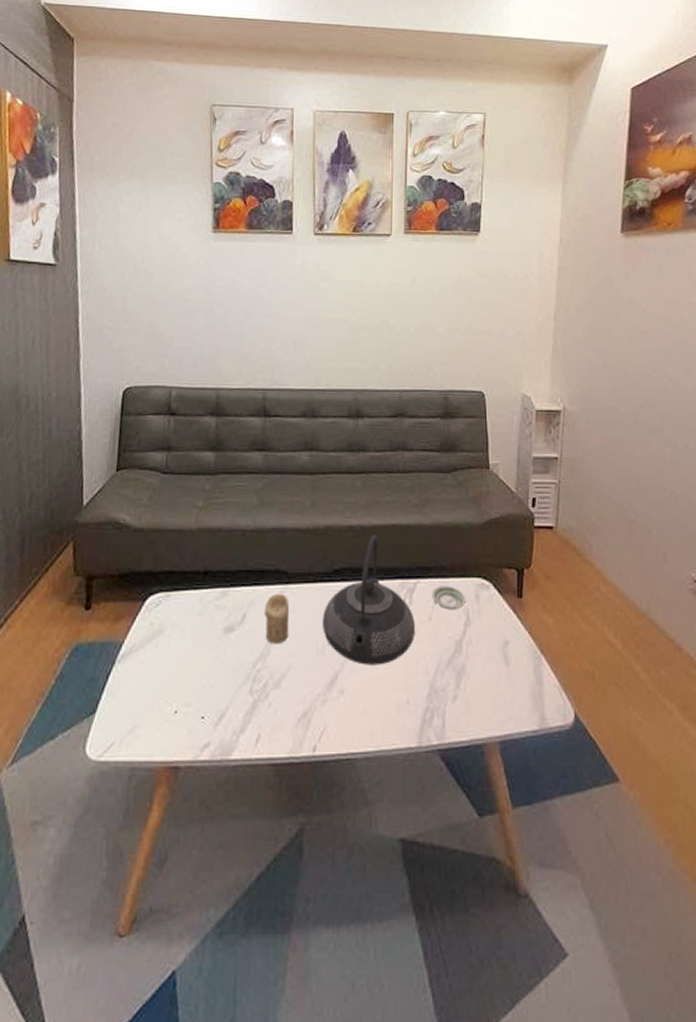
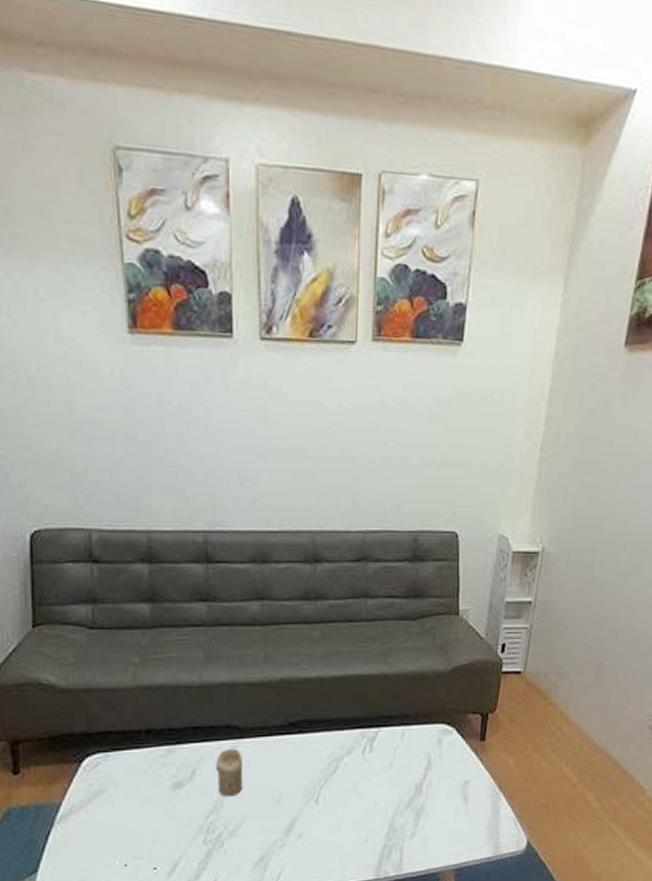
teapot: present [322,534,416,665] -> none [279,685,376,811]
saucer: present [431,585,465,610] -> none [393,733,428,756]

